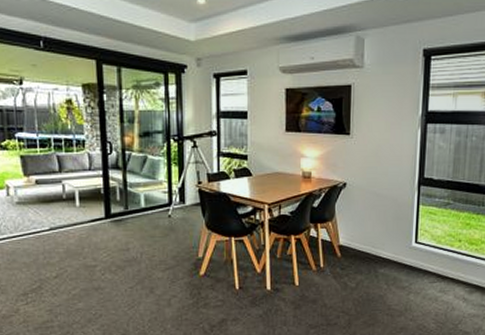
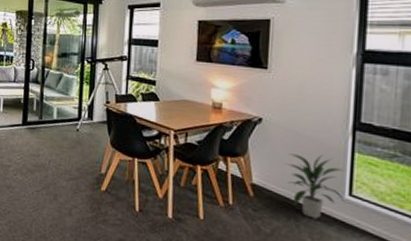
indoor plant: none [366,211,412,268] -> present [285,153,345,219]

